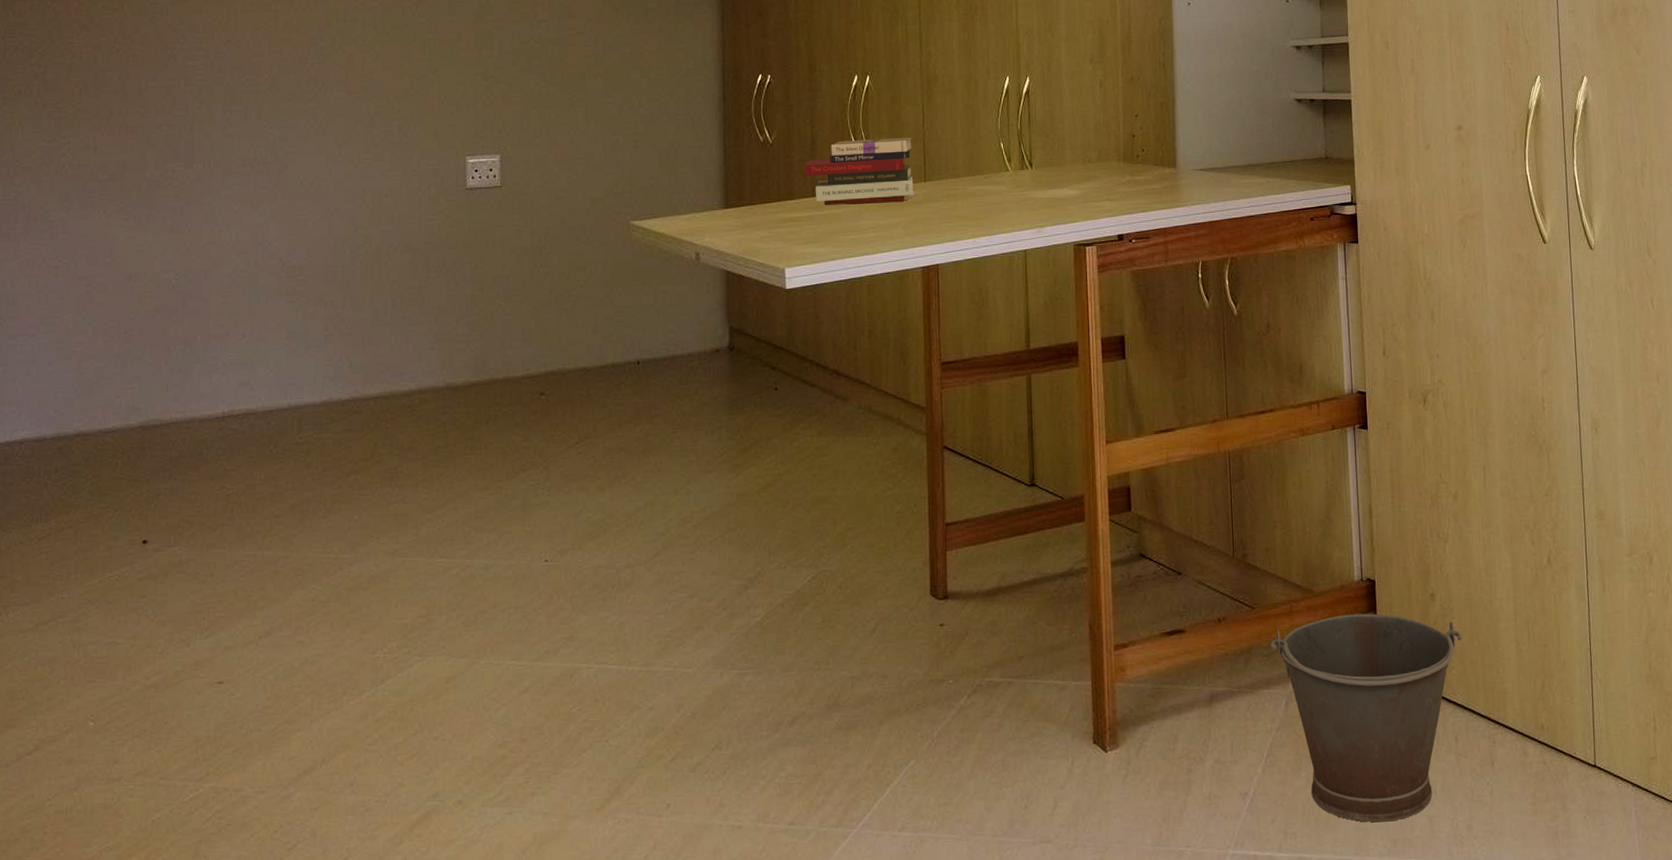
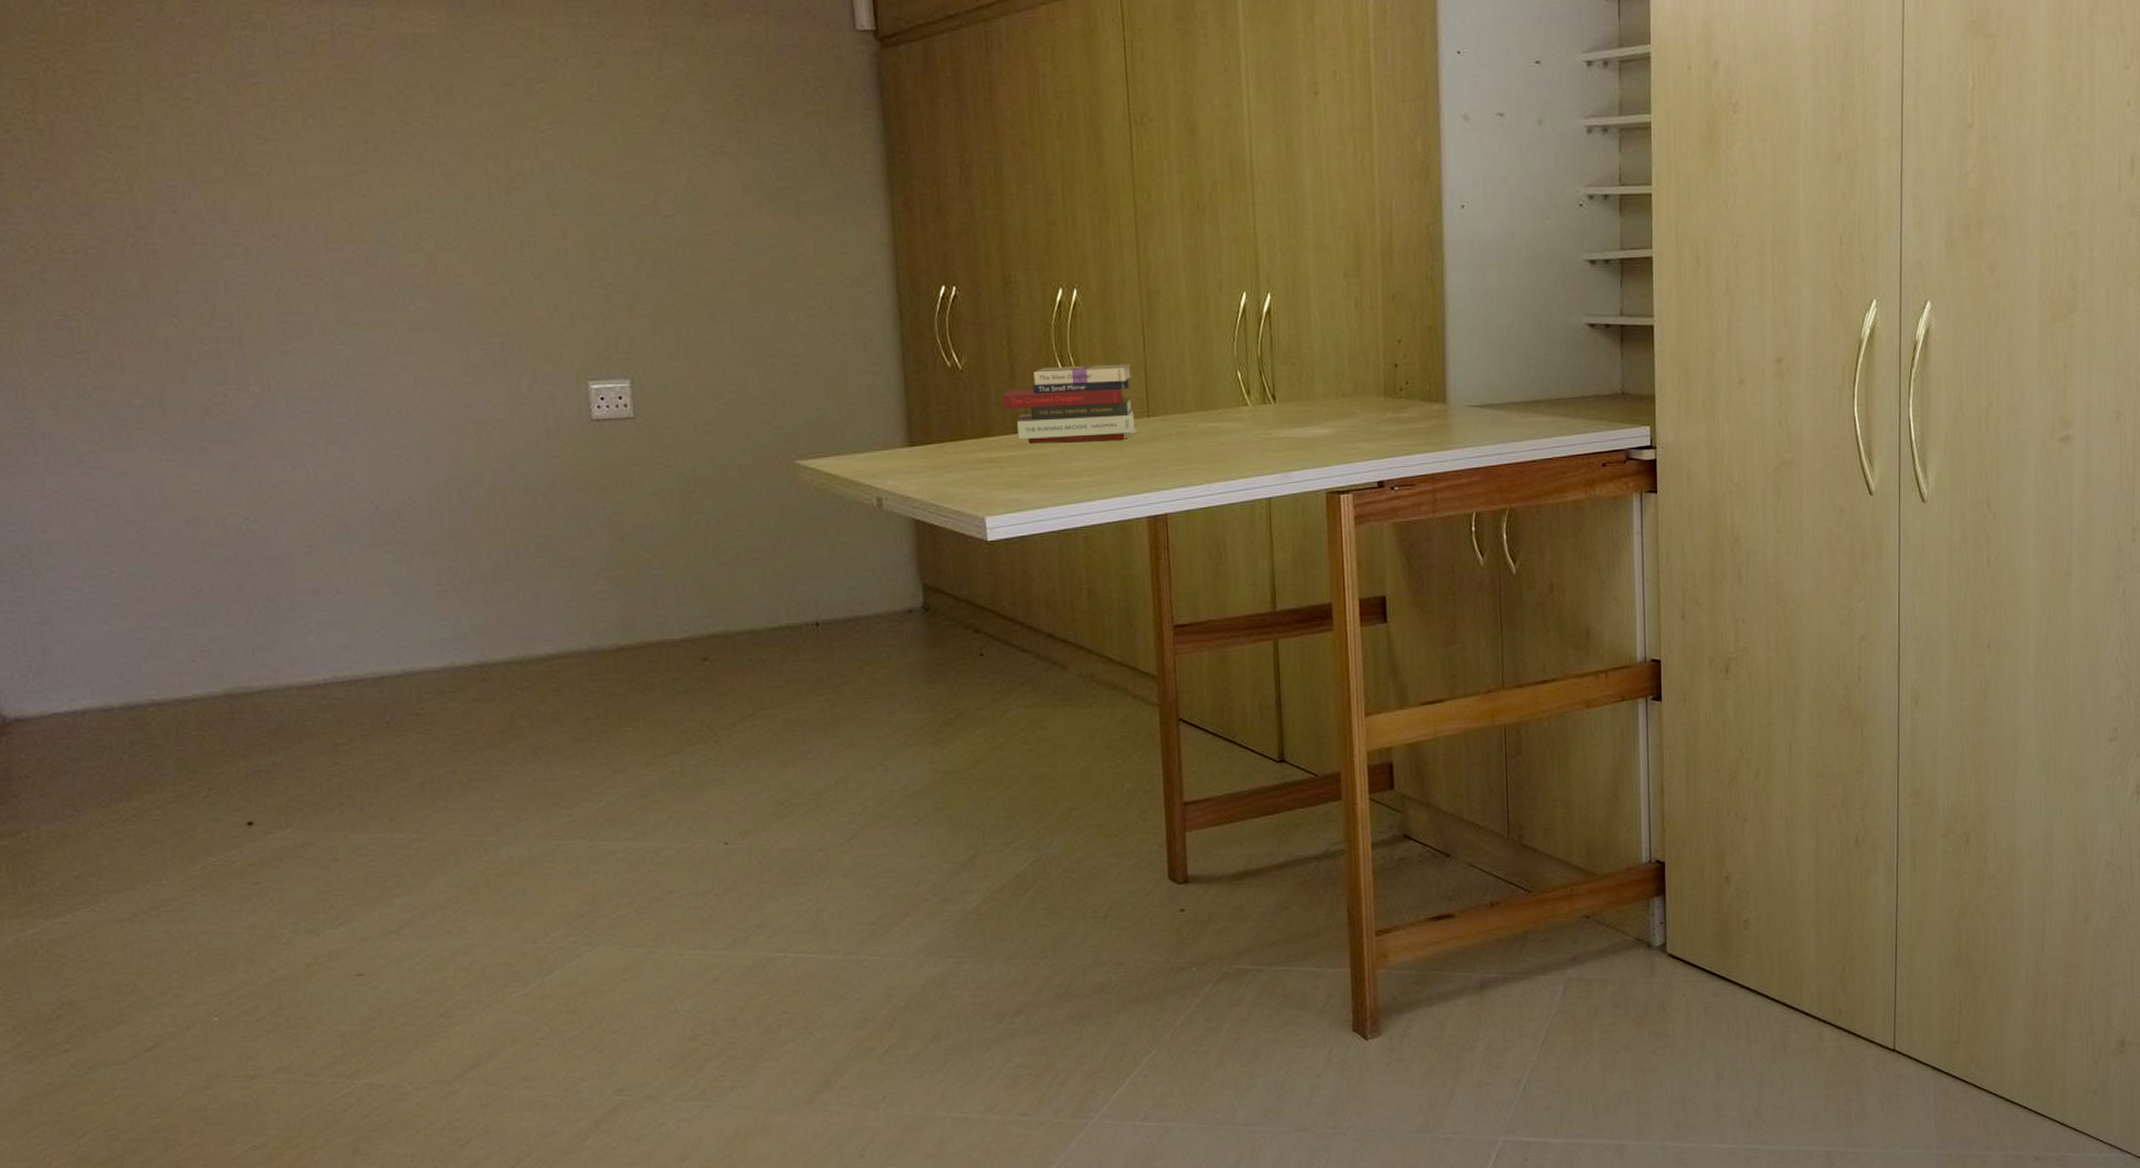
bucket: present [1271,613,1462,823] -> none [1548,896,1758,1108]

